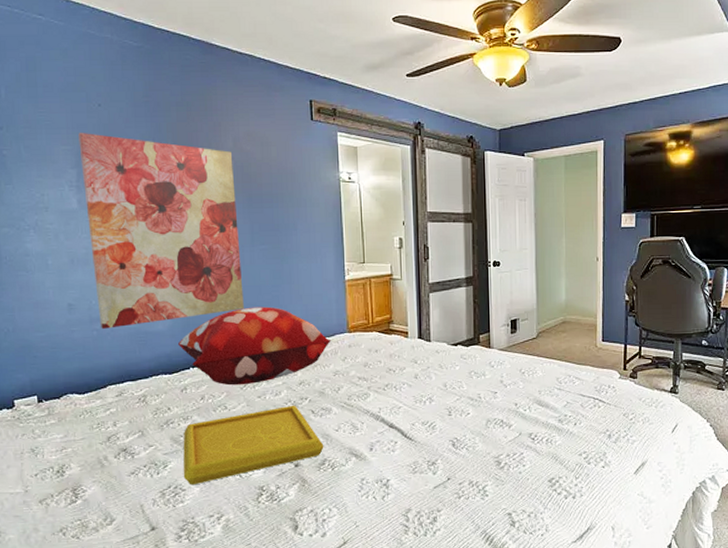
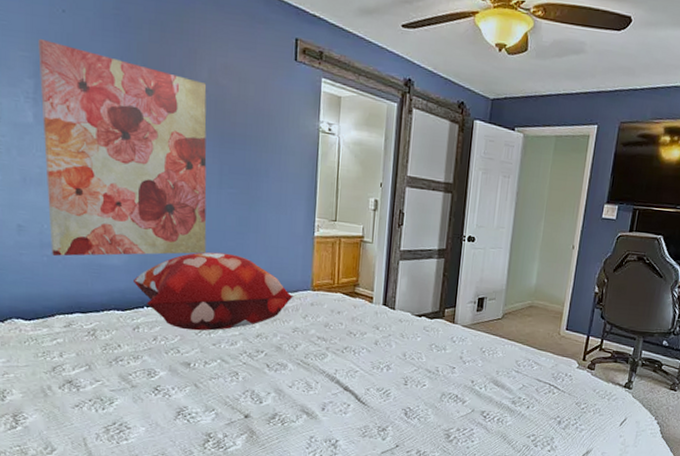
serving tray: present [183,405,324,485] -> none [129,356,276,425]

